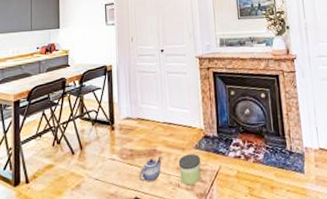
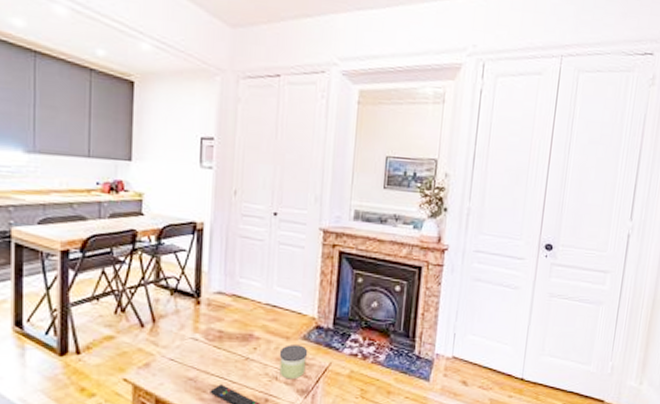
teapot: present [139,155,162,182] -> none [227,342,260,371]

